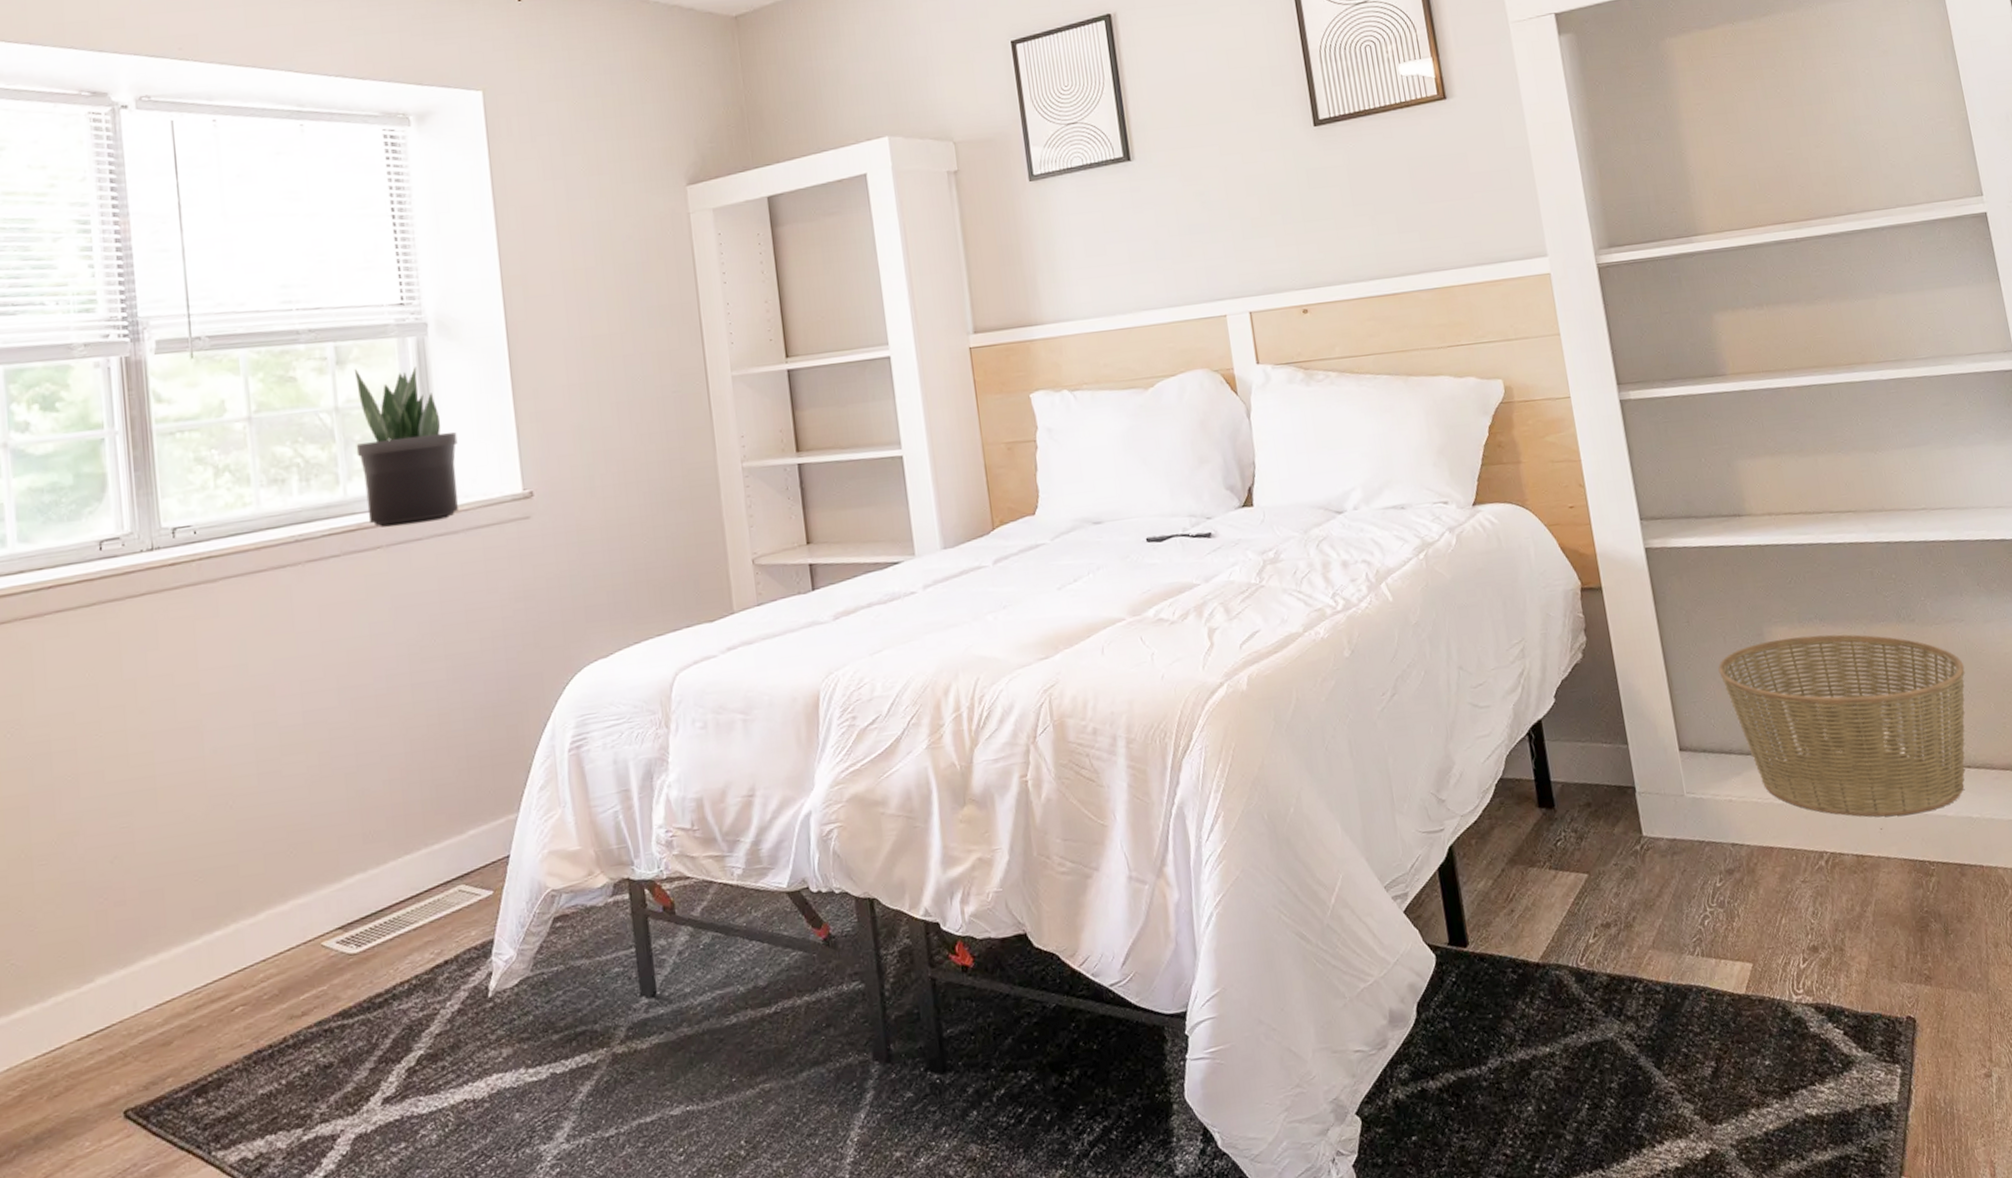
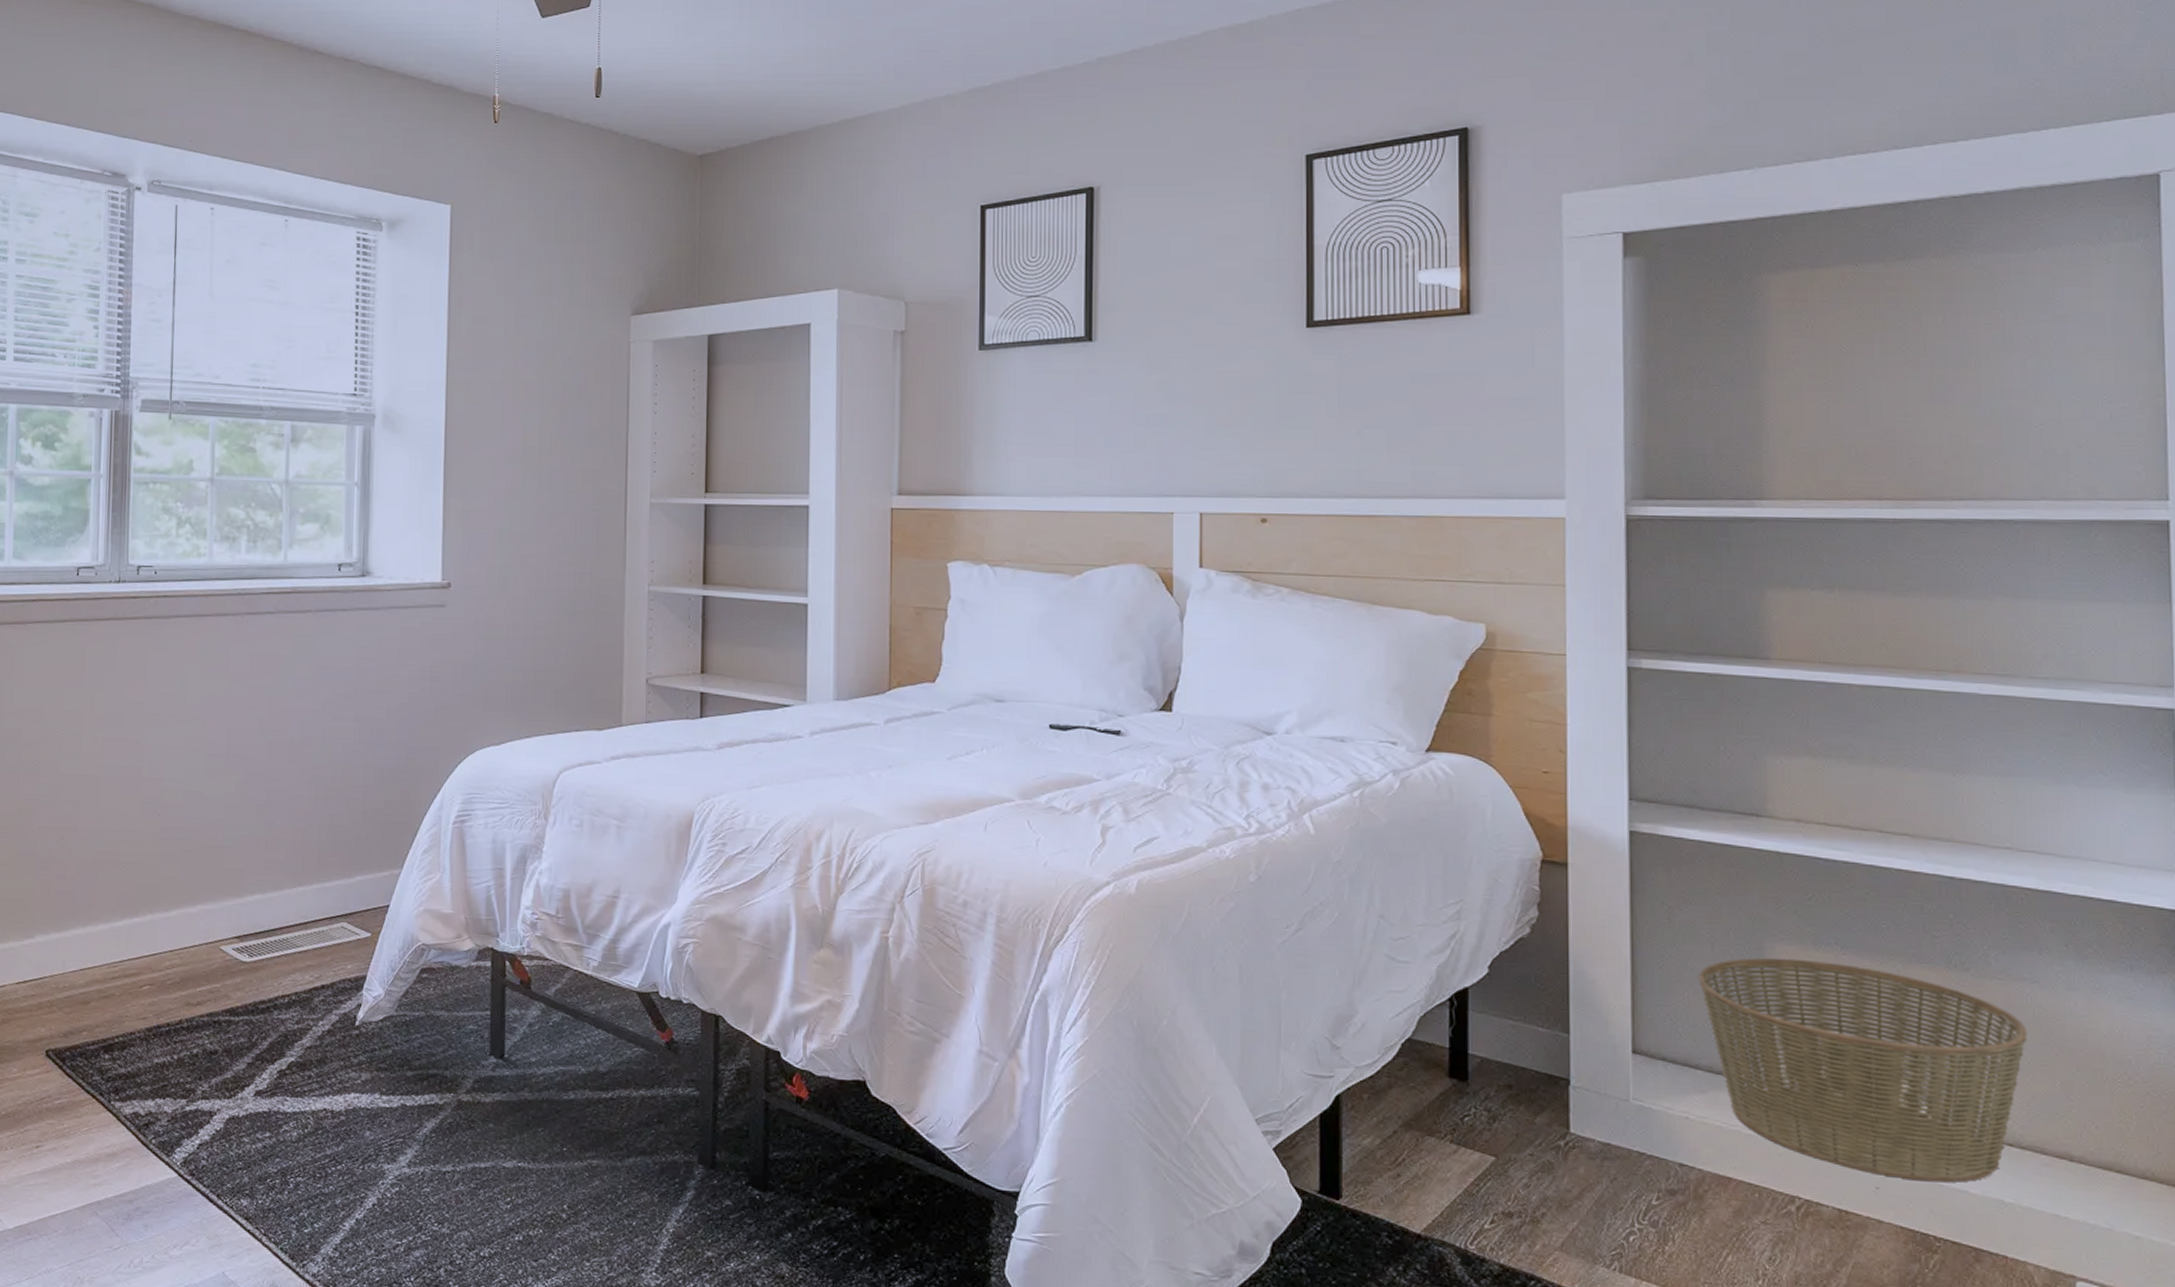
planter: present [354,367,459,528] -> none [299,448,389,596]

